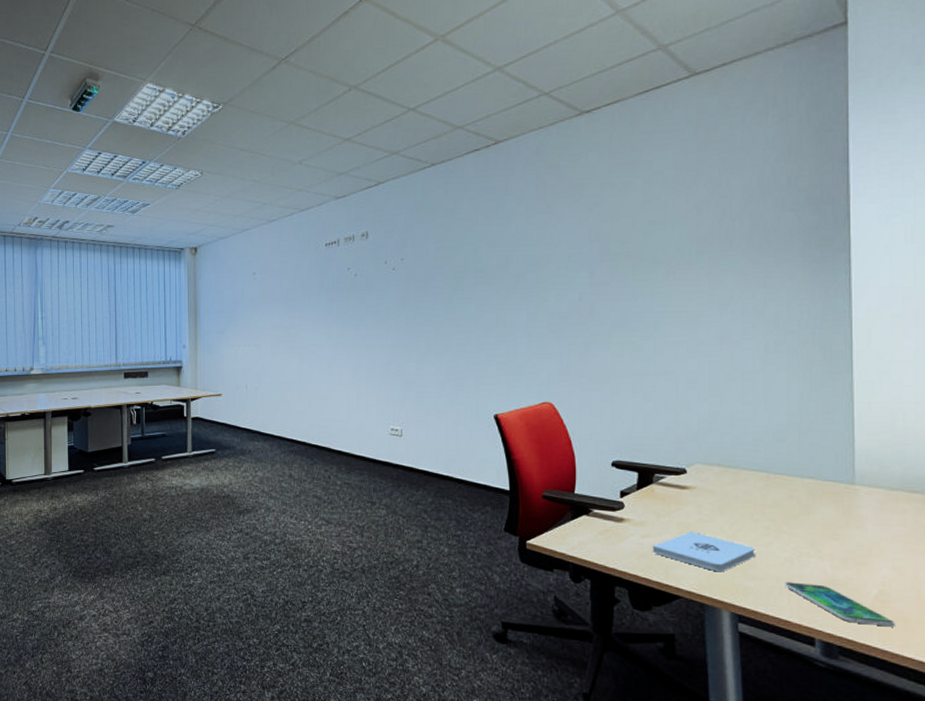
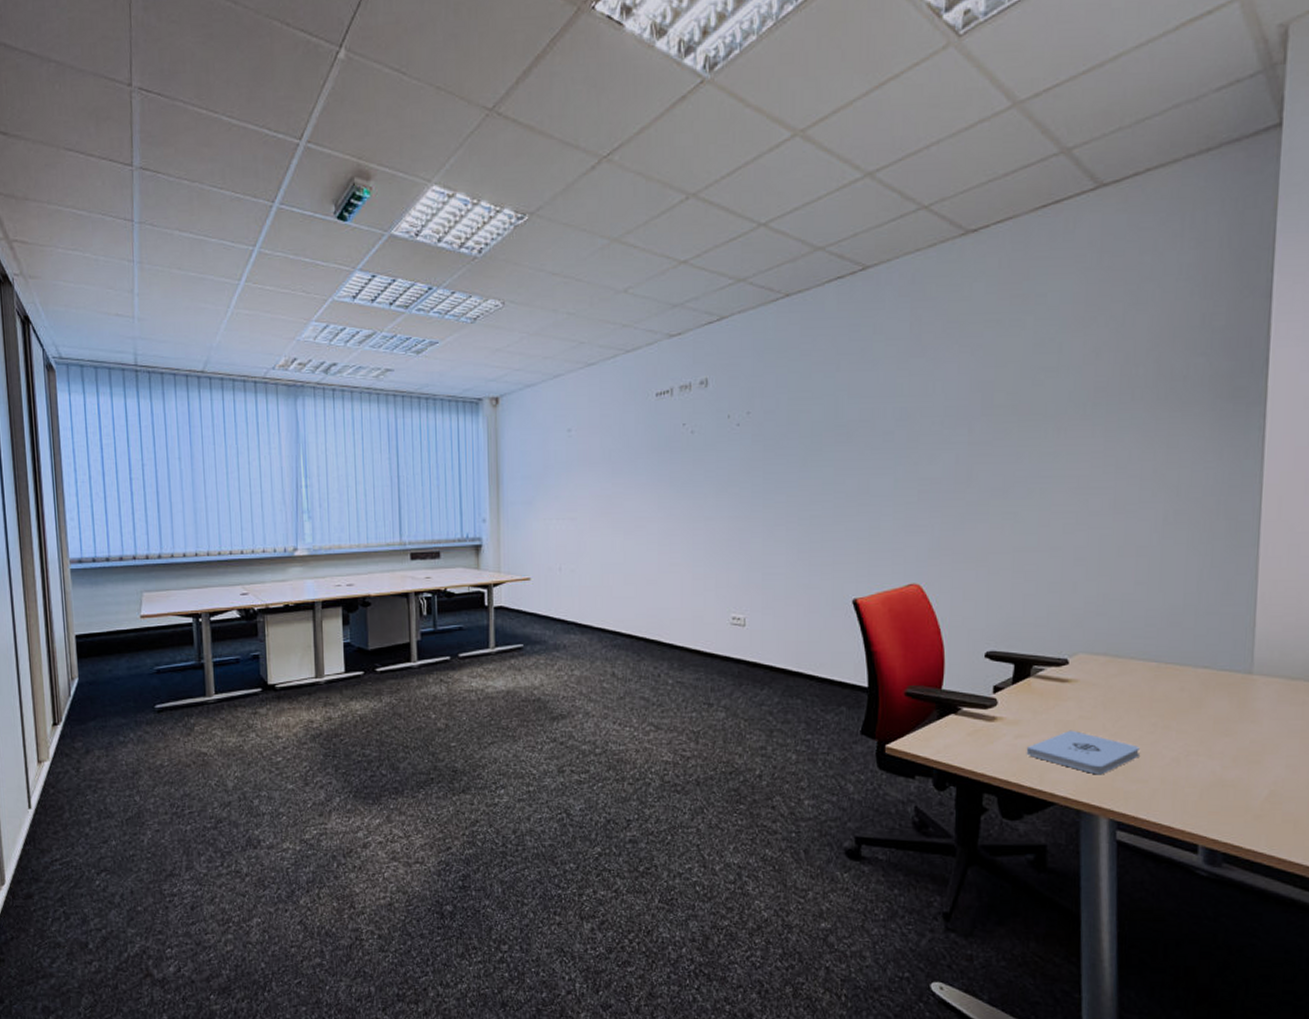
smartphone: present [785,582,895,627] -> none [1169,784,1284,831]

